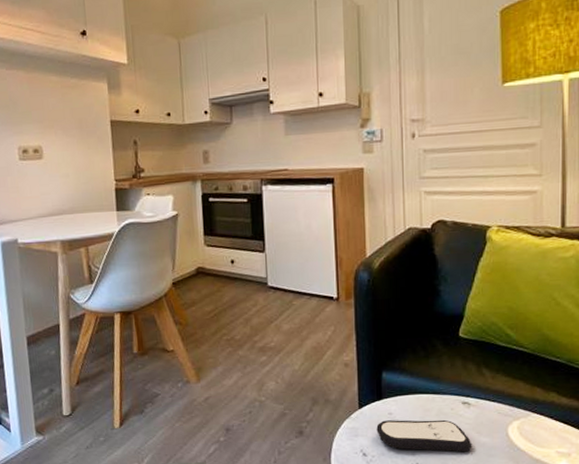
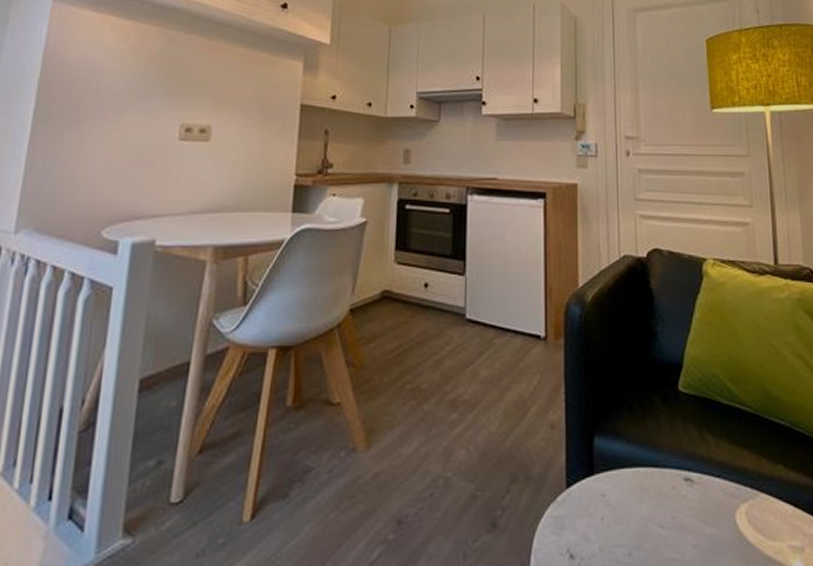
remote control: present [376,419,472,452] -> none [586,503,697,550]

